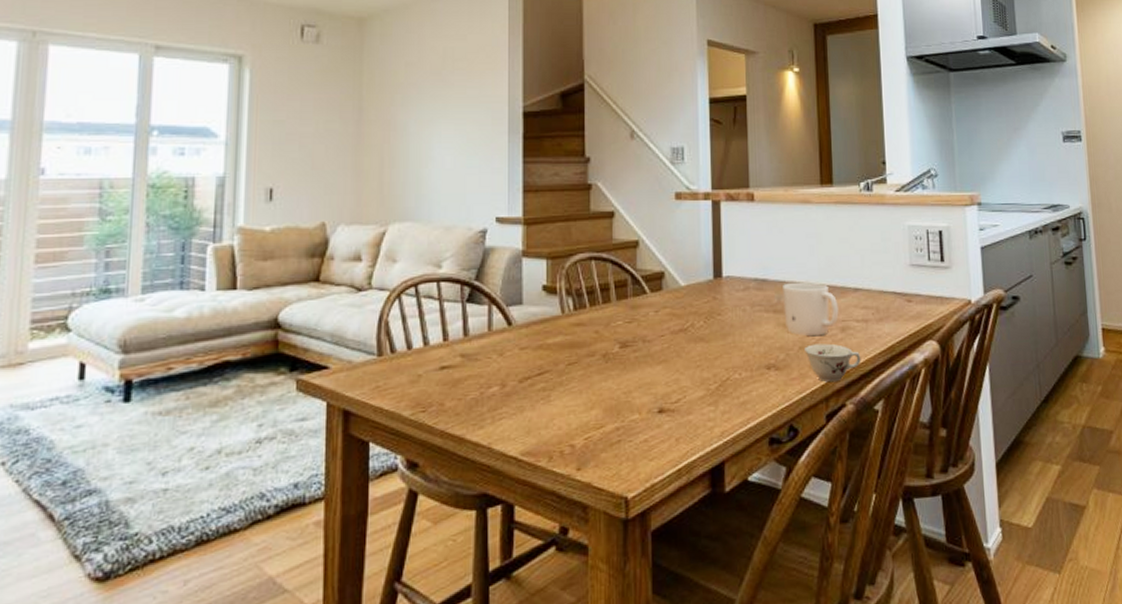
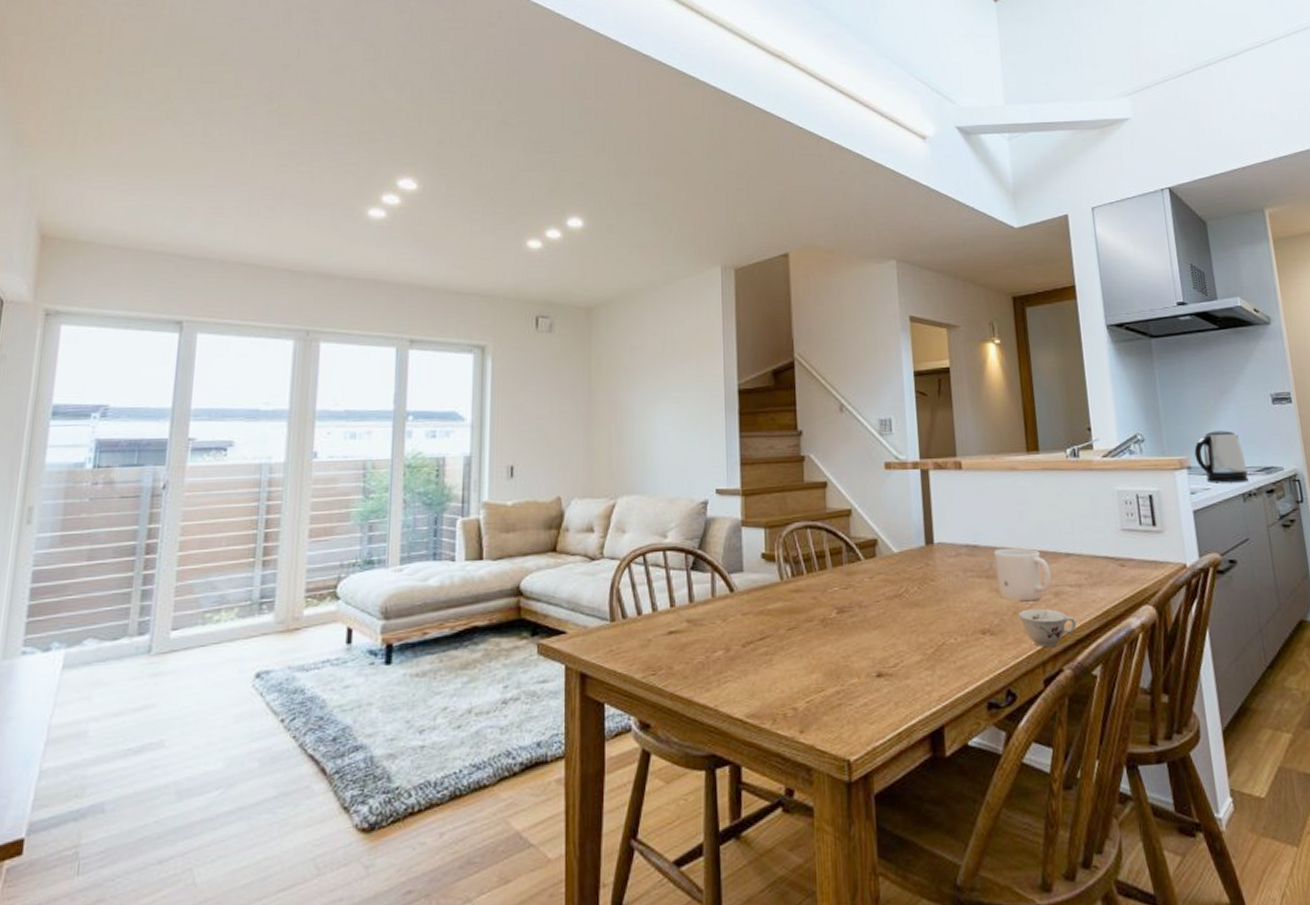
kettle: none [985,167,1036,221] -> present [1194,430,1249,484]

